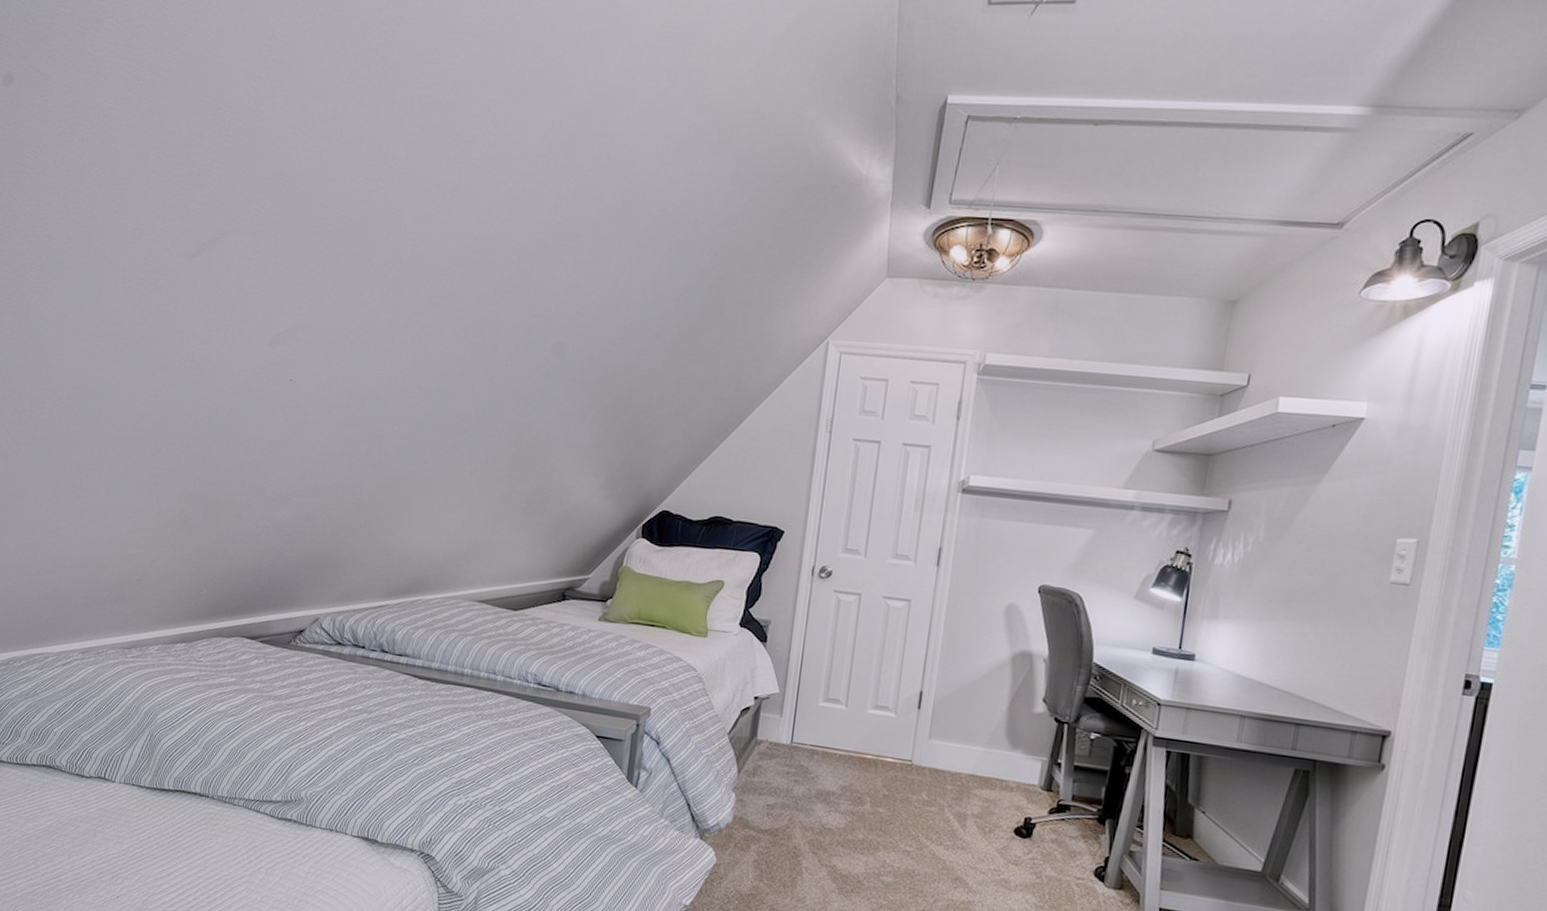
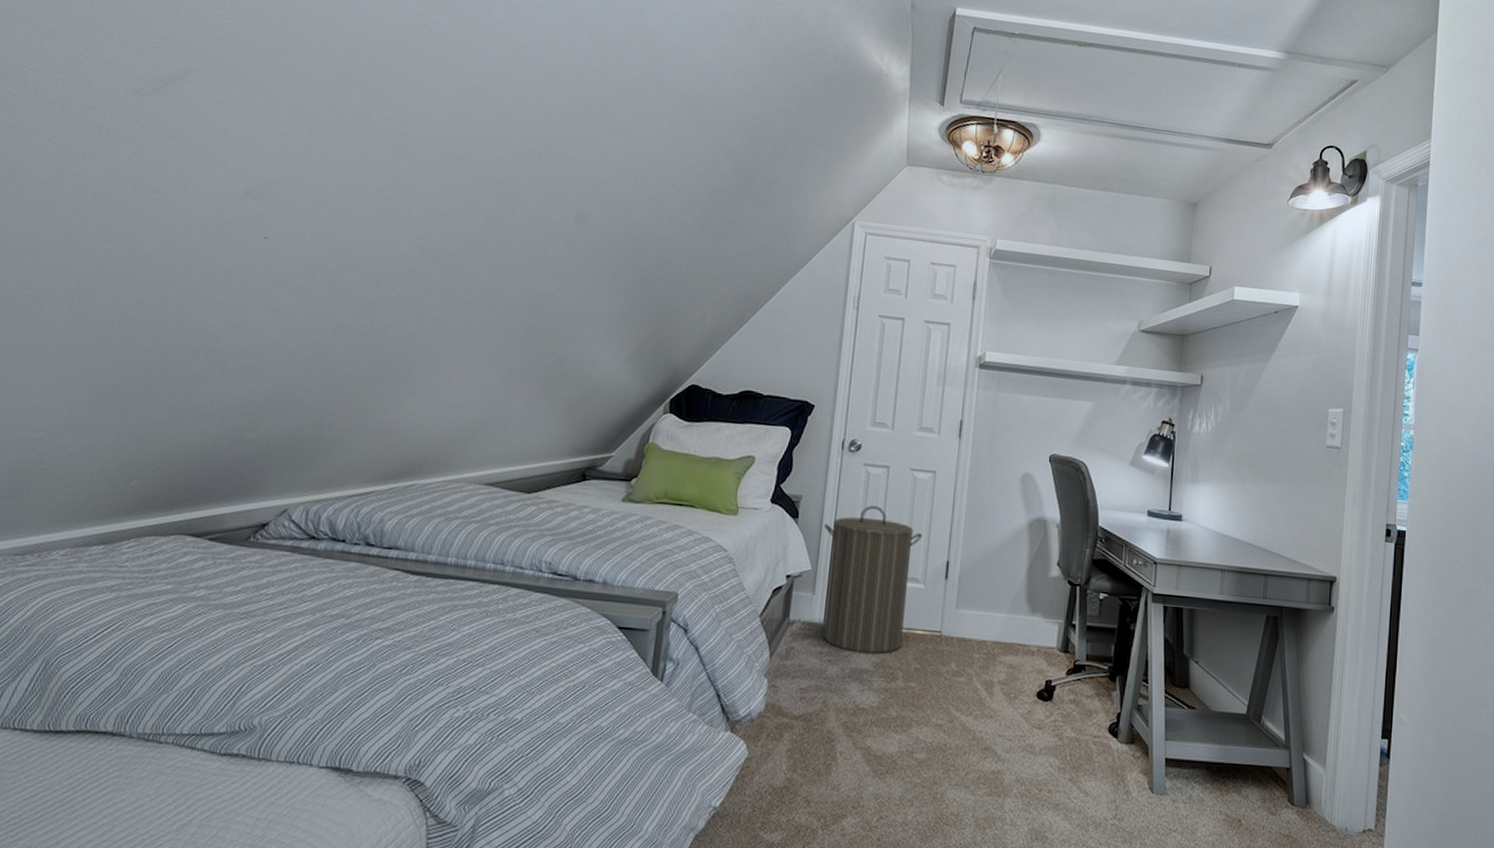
laundry hamper: none [789,632,895,778] -> present [822,506,923,654]

